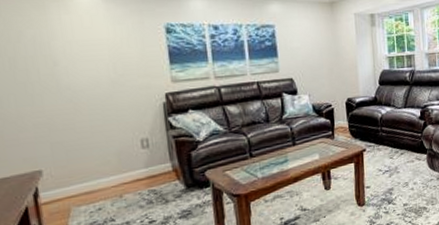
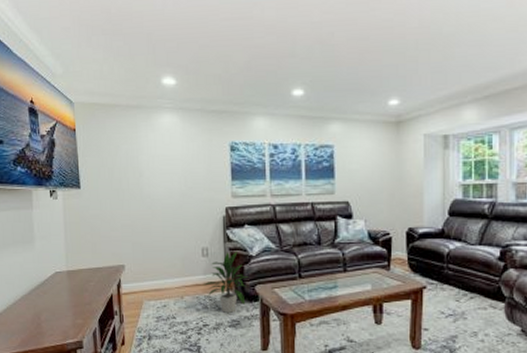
indoor plant: none [145,137,196,205] -> present [202,250,248,314]

